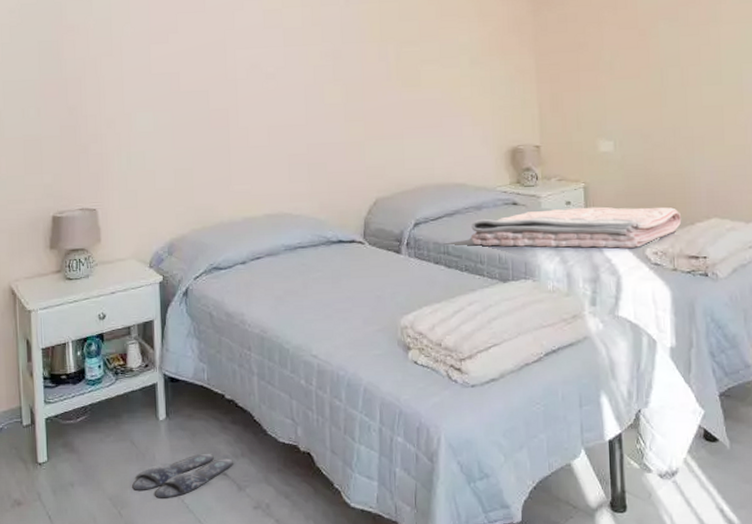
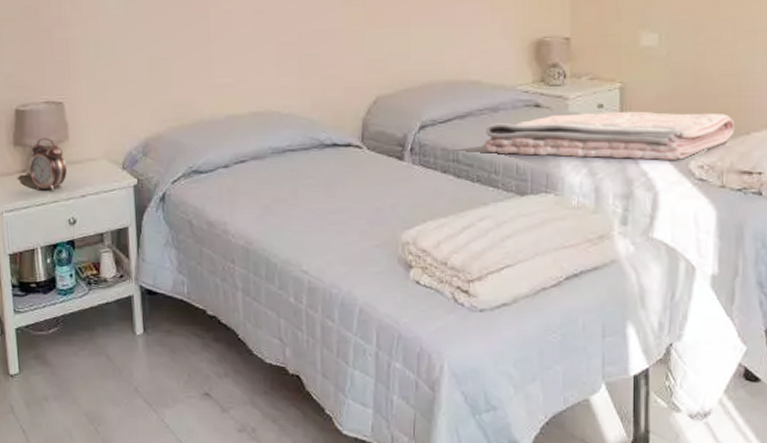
alarm clock: none [63,241,98,290] -> present [28,138,67,192]
slippers: present [132,453,233,498] -> none [109,371,216,417]

